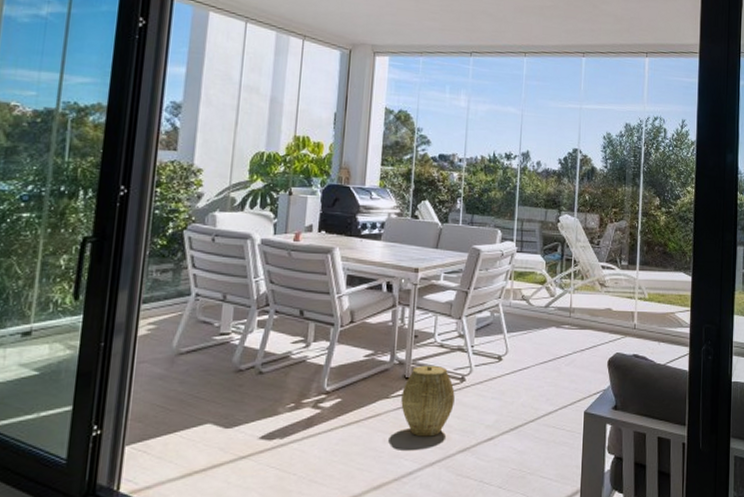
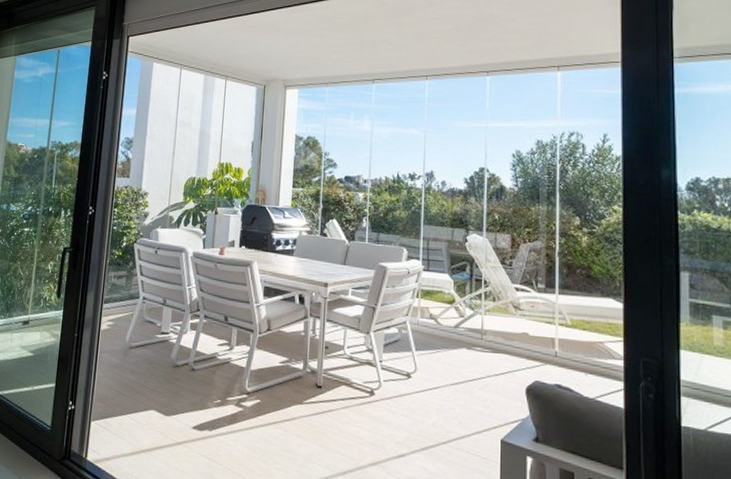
woven basket: present [401,366,455,437] -> none [314,376,365,446]

